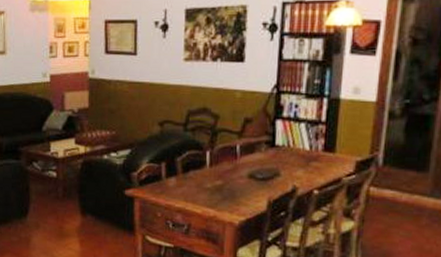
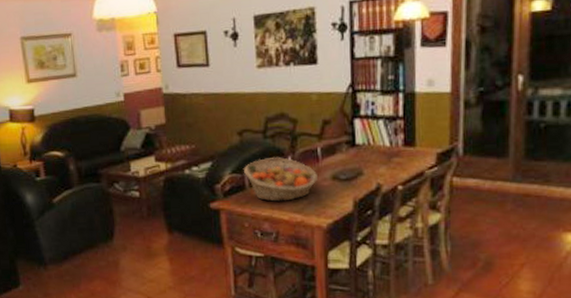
fruit basket: none [162,150,234,195] -> present [244,156,317,202]

